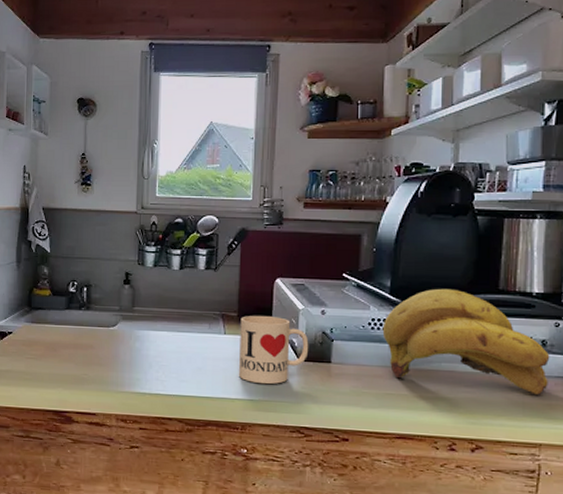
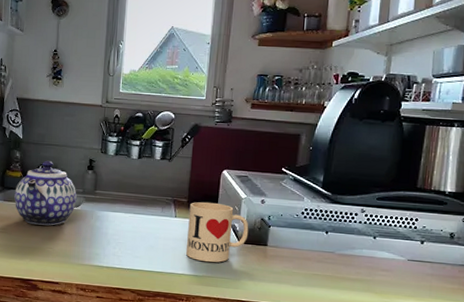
teapot: none [43,275,113,349] -> present [14,160,77,226]
banana bunch: present [382,288,550,395] -> none [313,184,457,280]

